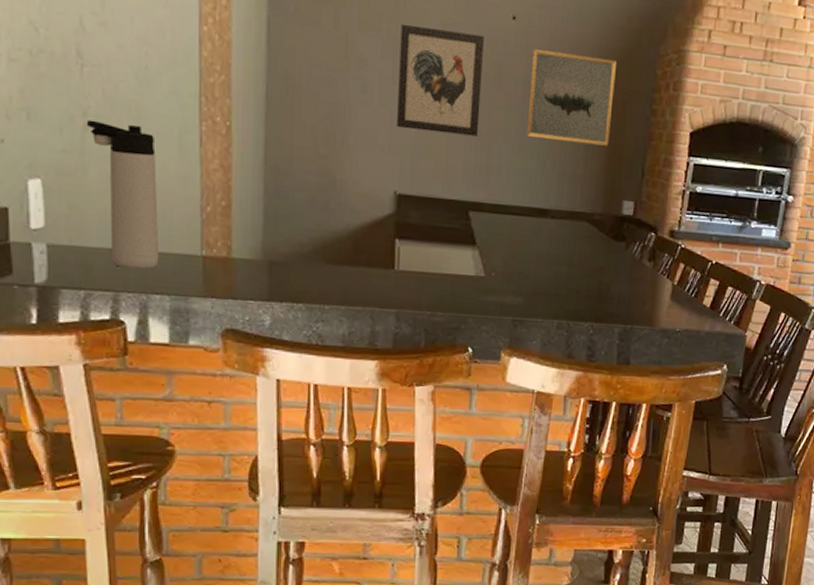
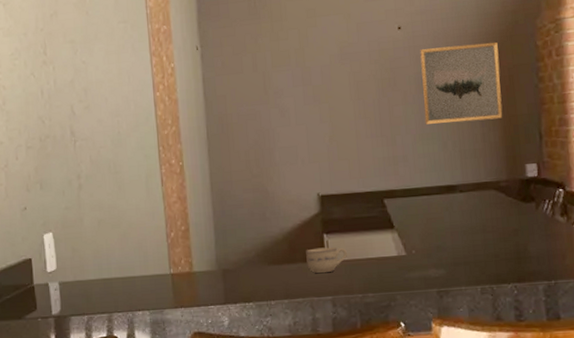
thermos bottle: present [86,119,160,269] -> none [80,179,139,293]
cup: none [372,253,420,283] -> present [306,247,347,273]
wall art: present [397,23,484,137] -> none [306,48,383,140]

